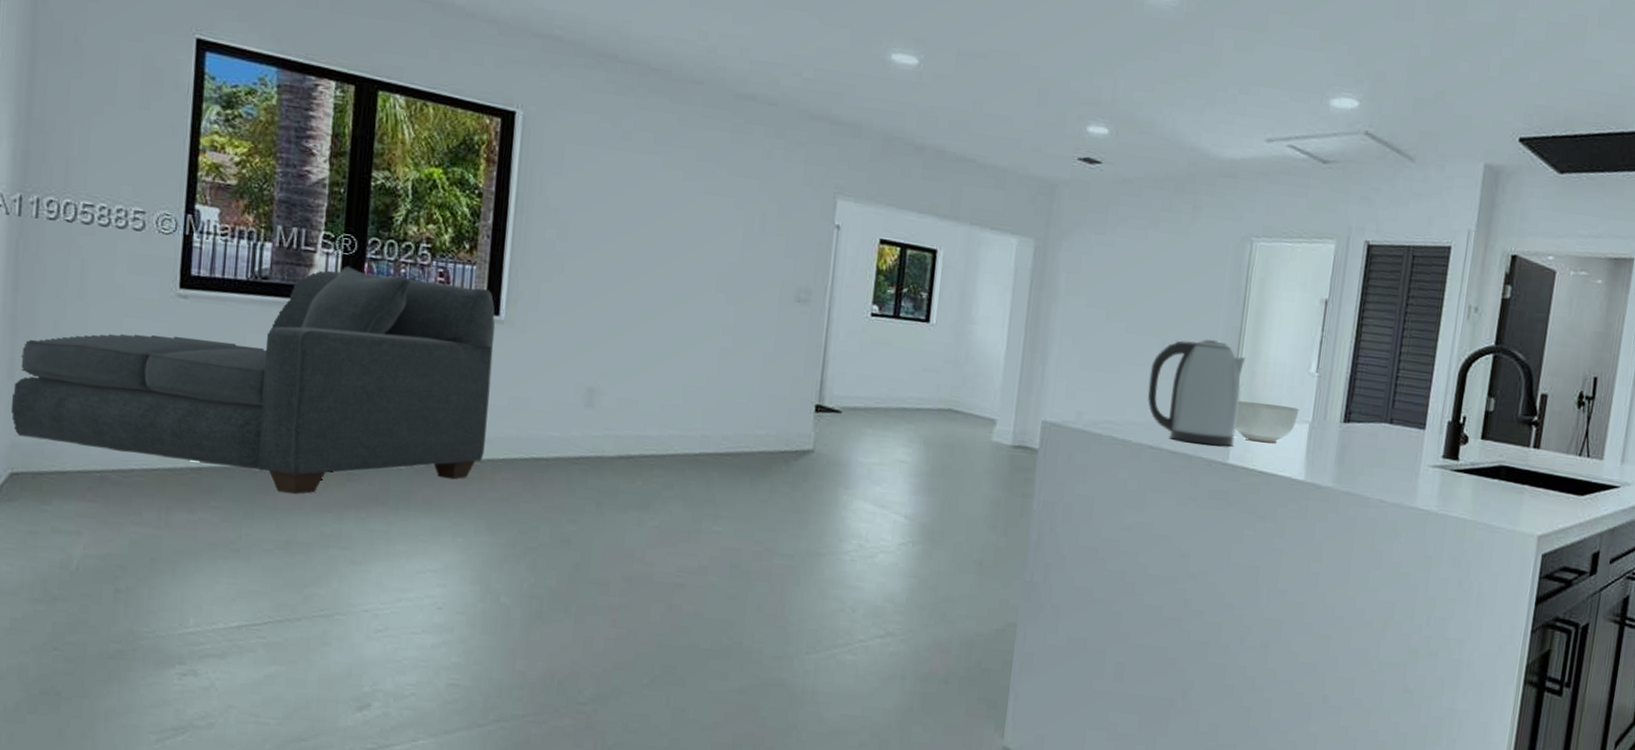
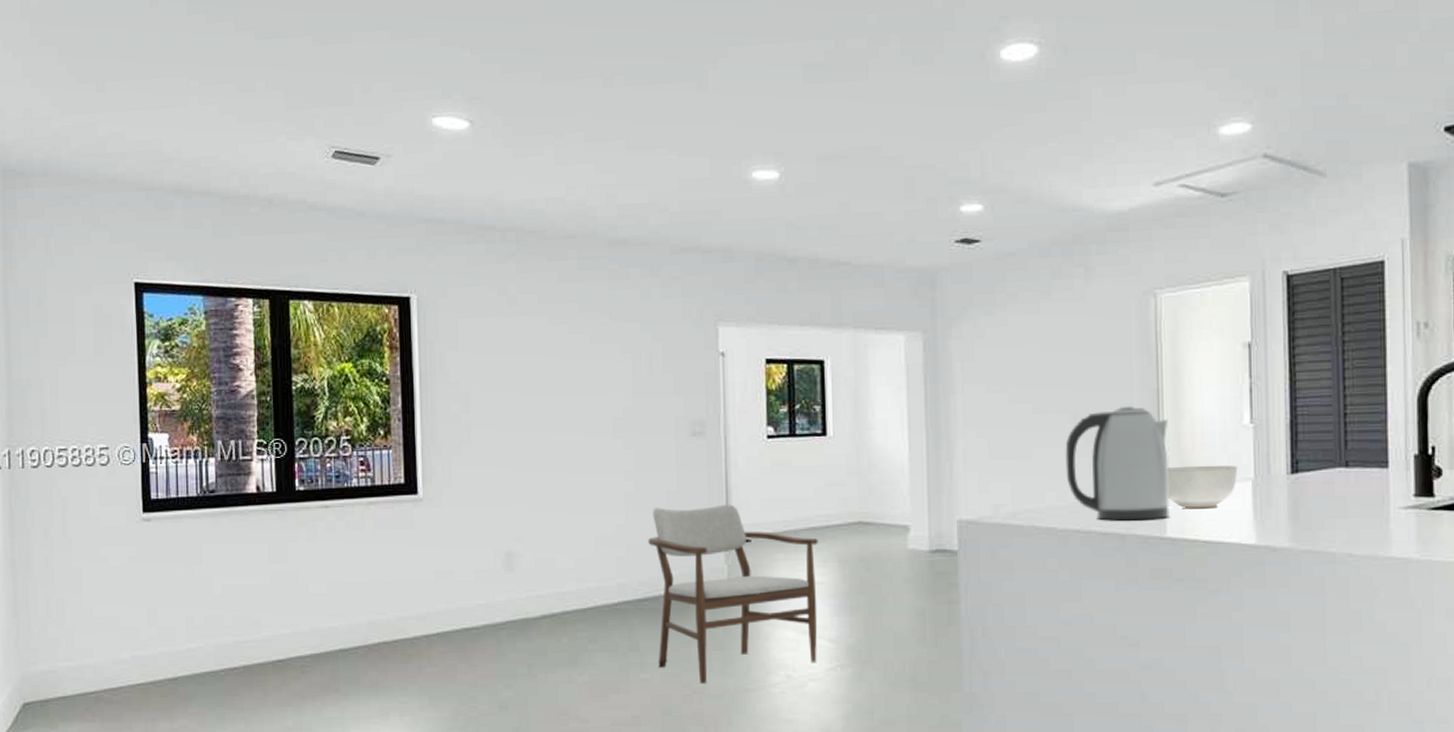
sofa: present [10,265,496,494] -> none [18,468,419,692]
armchair: none [732,366,908,543] -> present [648,504,818,683]

